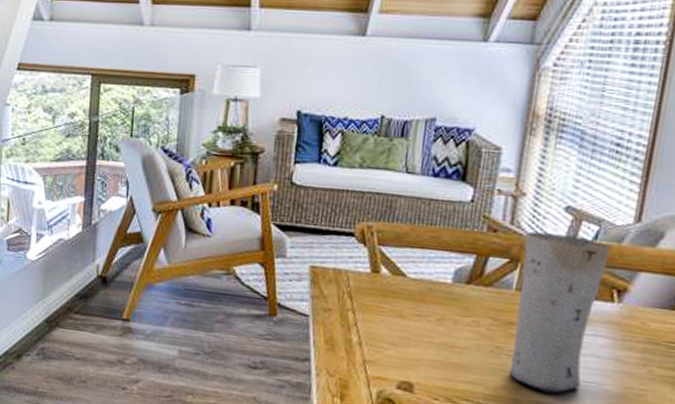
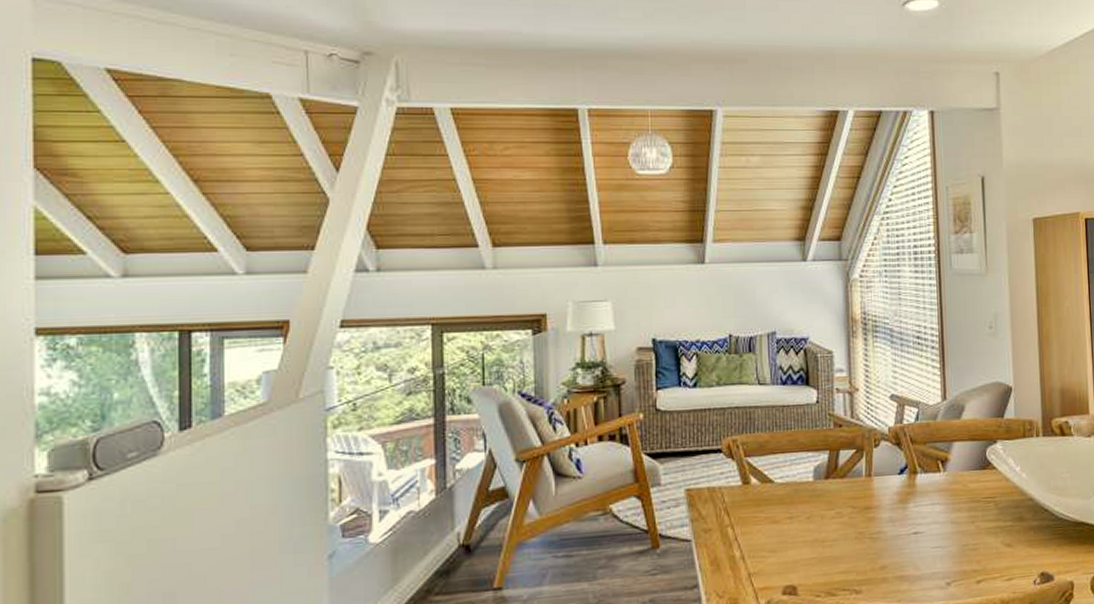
vase: present [509,231,611,393] -> none [864,419,930,566]

